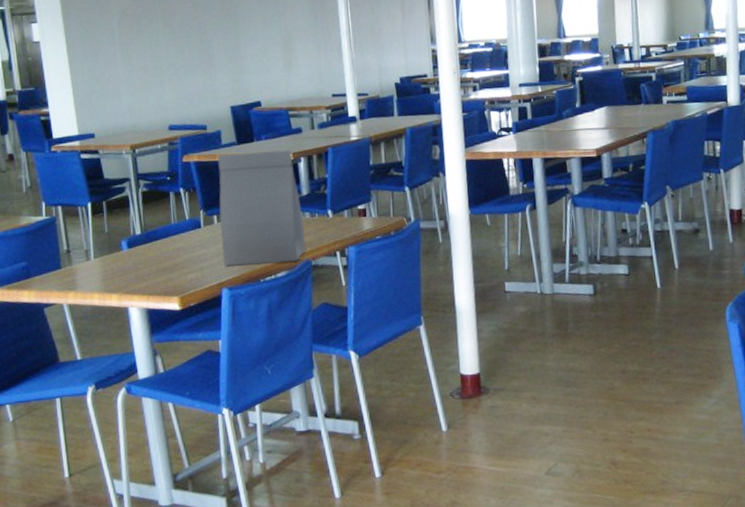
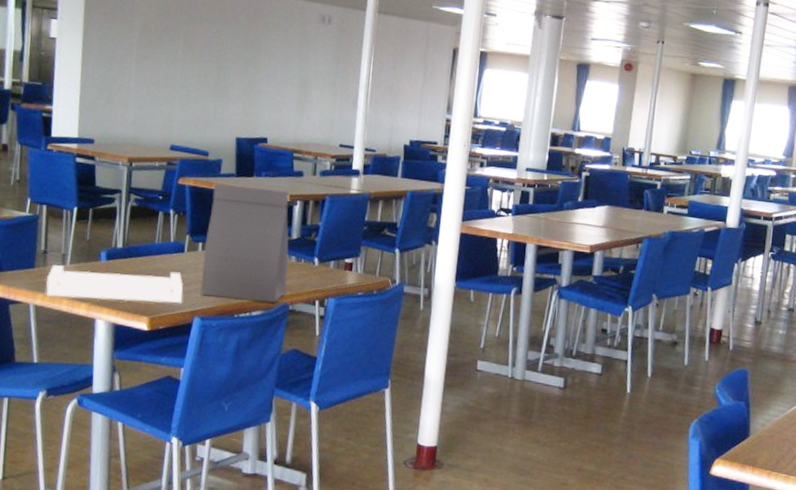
tray: none [75,248,208,294] -> present [46,265,183,303]

